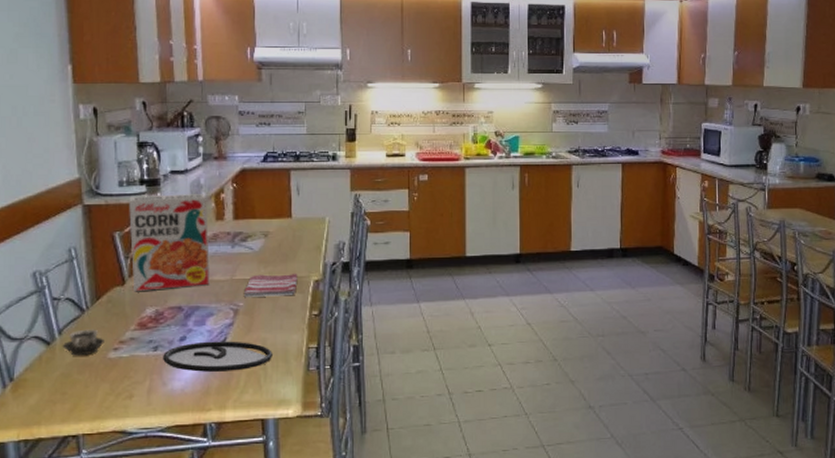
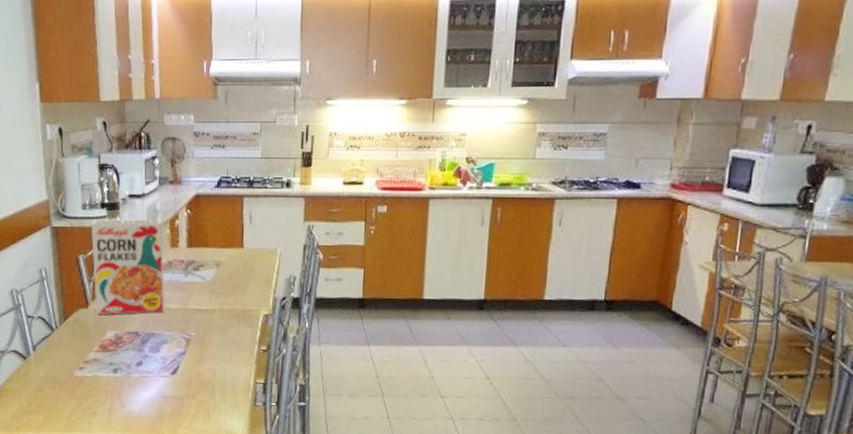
cup: present [62,329,105,356] -> none [36,347,71,372]
plate: present [163,341,272,372] -> none [122,368,221,399]
dish towel: present [243,273,298,297] -> none [195,305,248,329]

